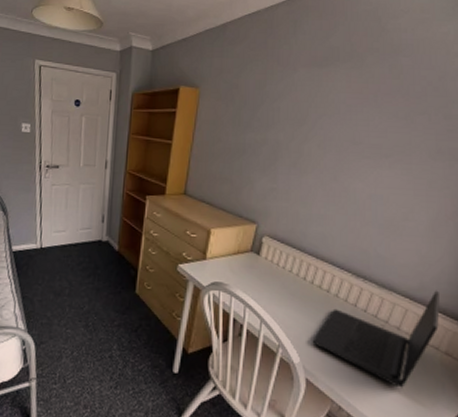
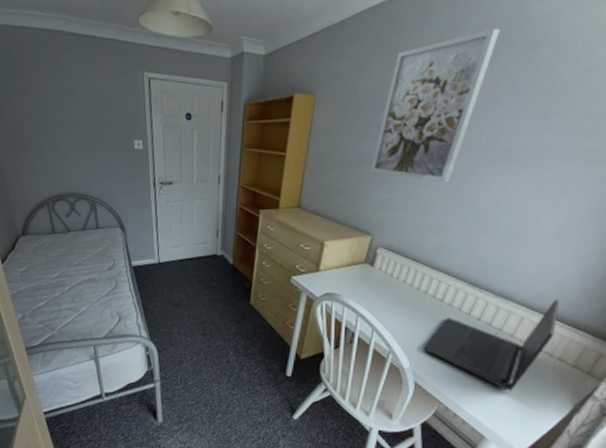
wall art: none [254,38,364,175] -> present [371,28,500,183]

